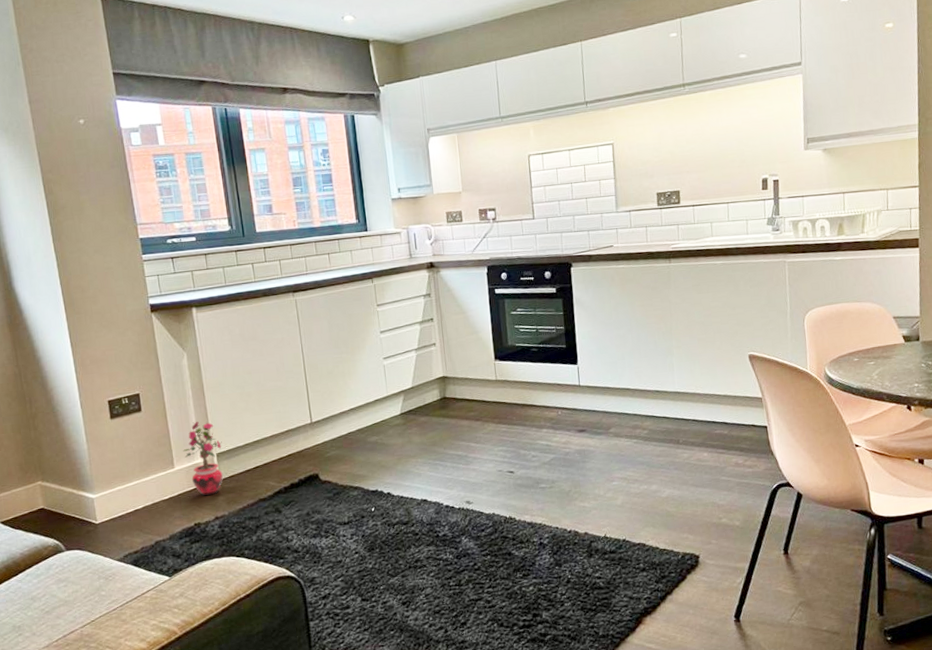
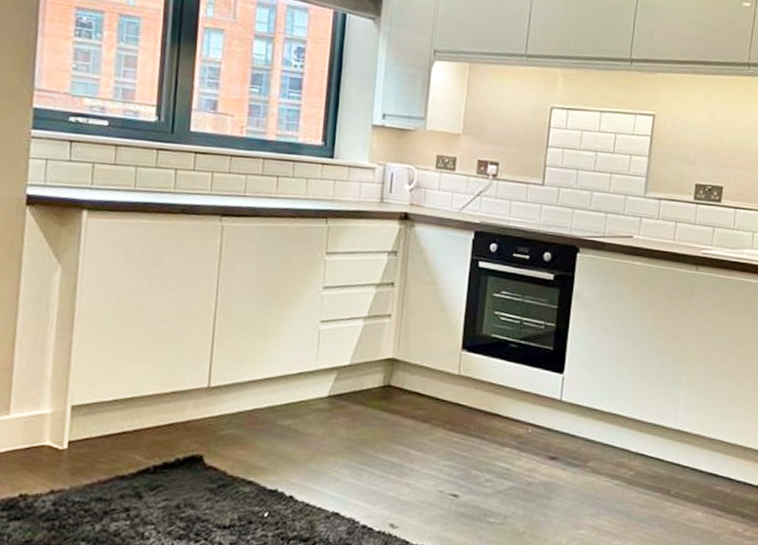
potted plant: present [183,422,224,496] -> none [27,358,83,460]

